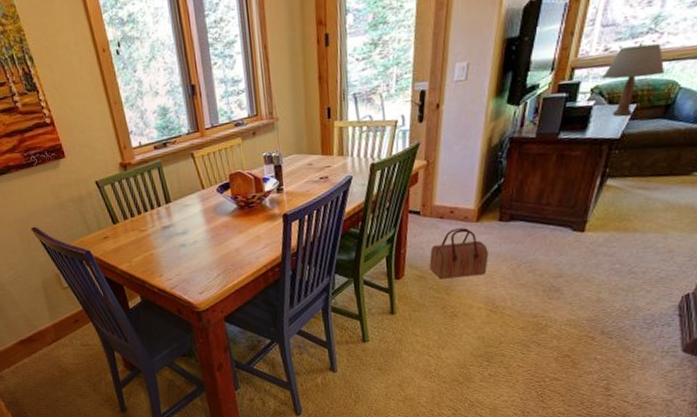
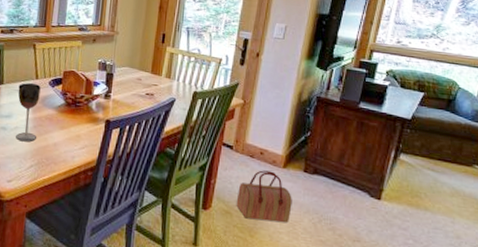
wineglass: none [186,194,217,254] -> present [16,82,41,142]
table lamp: present [603,42,664,116] -> none [396,43,446,101]

